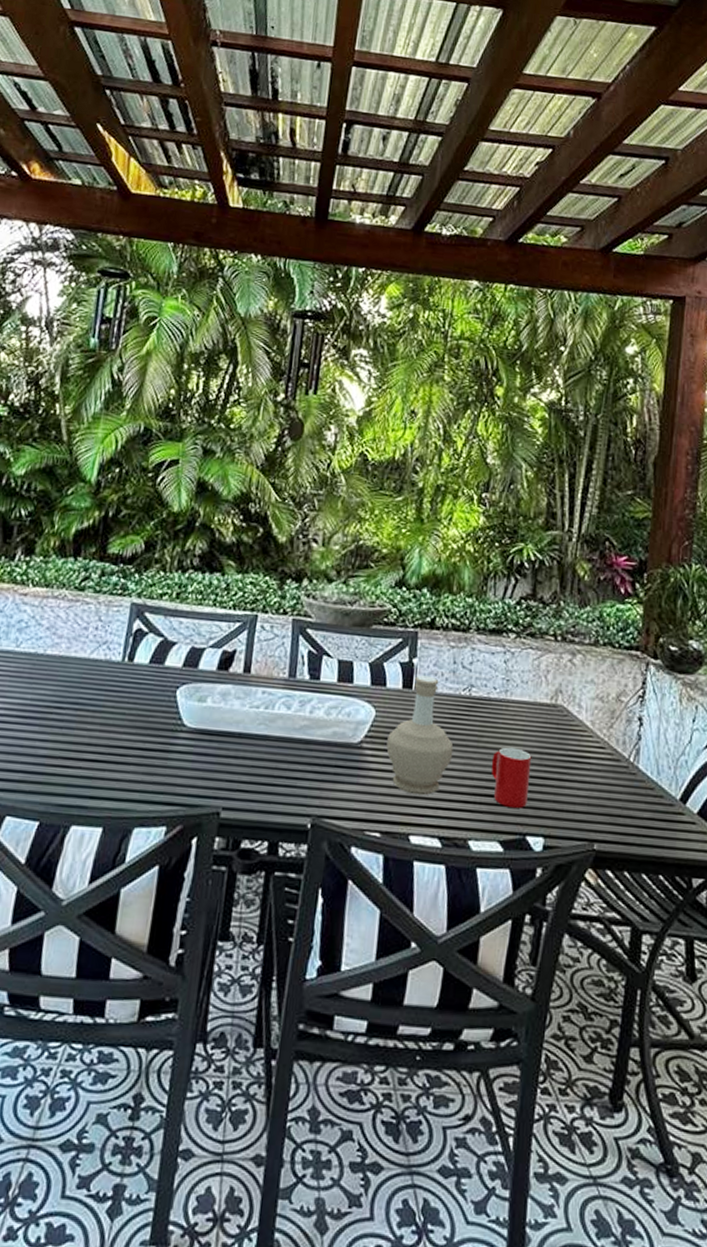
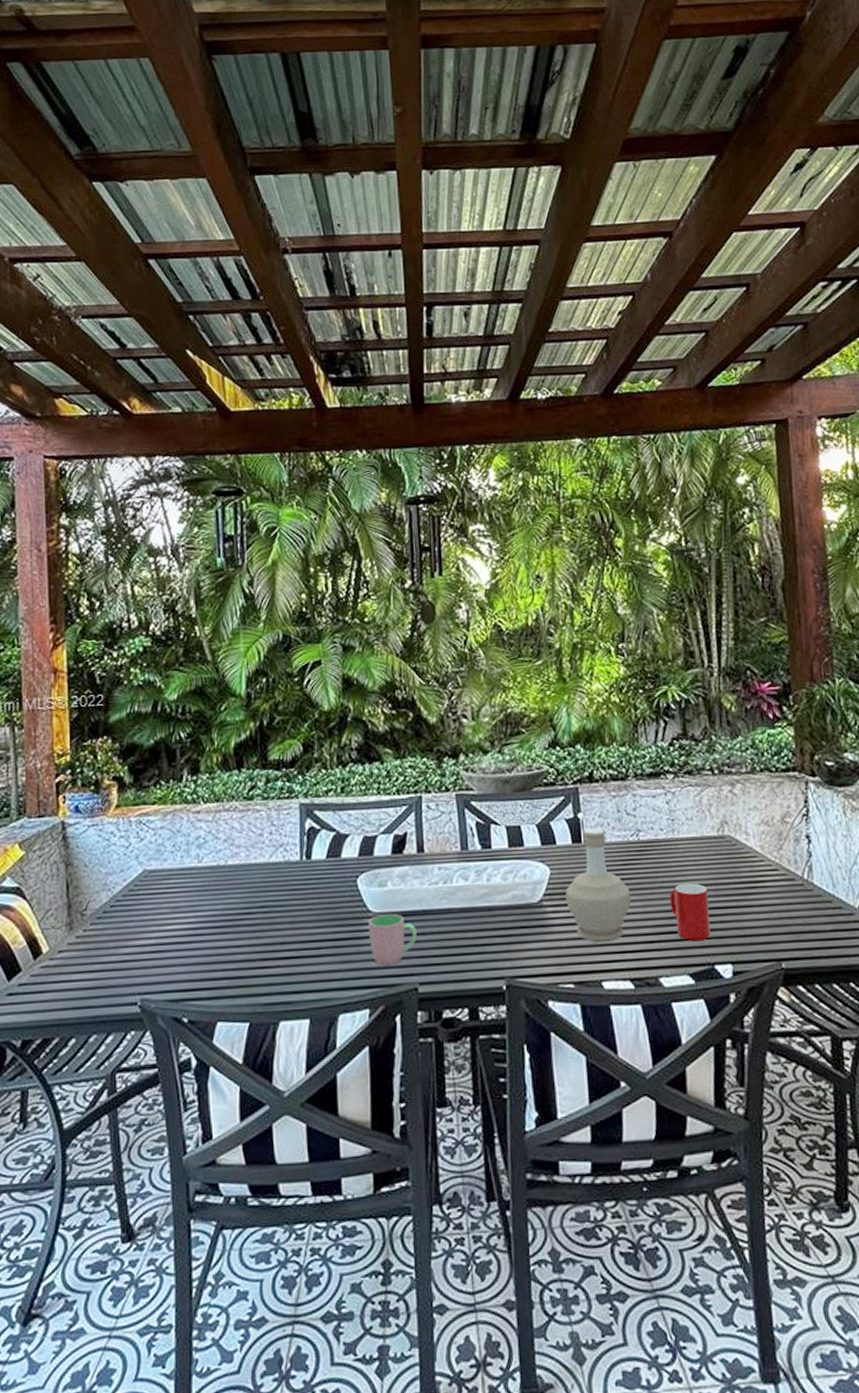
cup: none [178,730,229,784] -> present [369,914,417,965]

